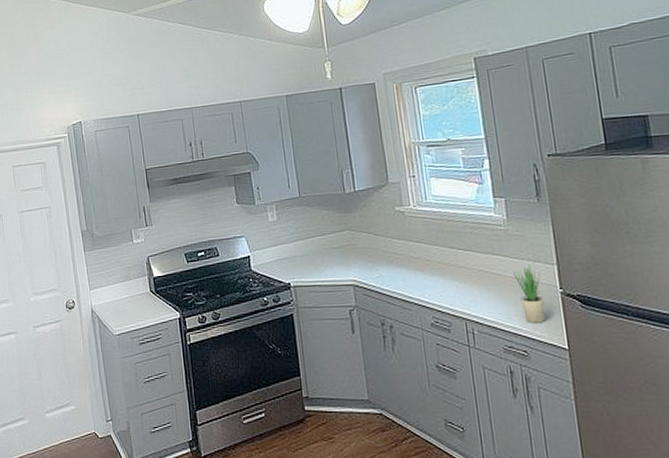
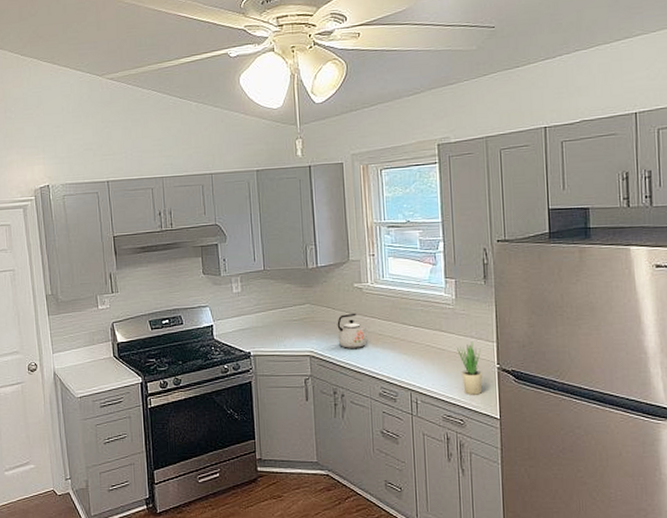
kettle: none [380,238,414,276] -> present [337,313,368,348]

